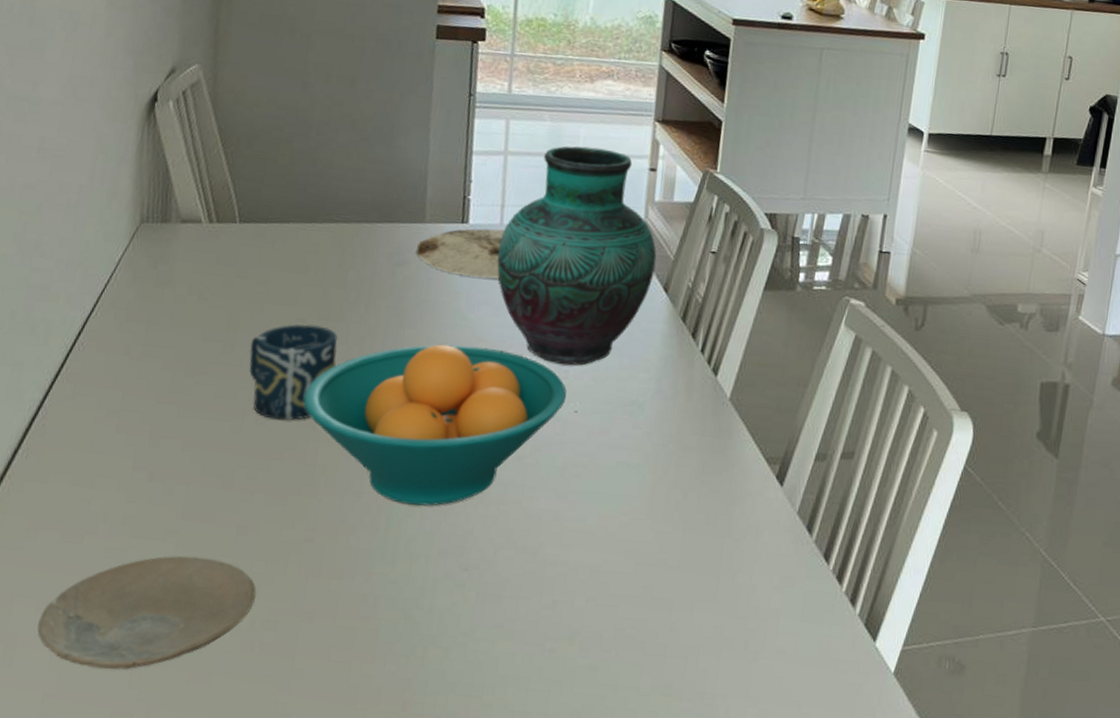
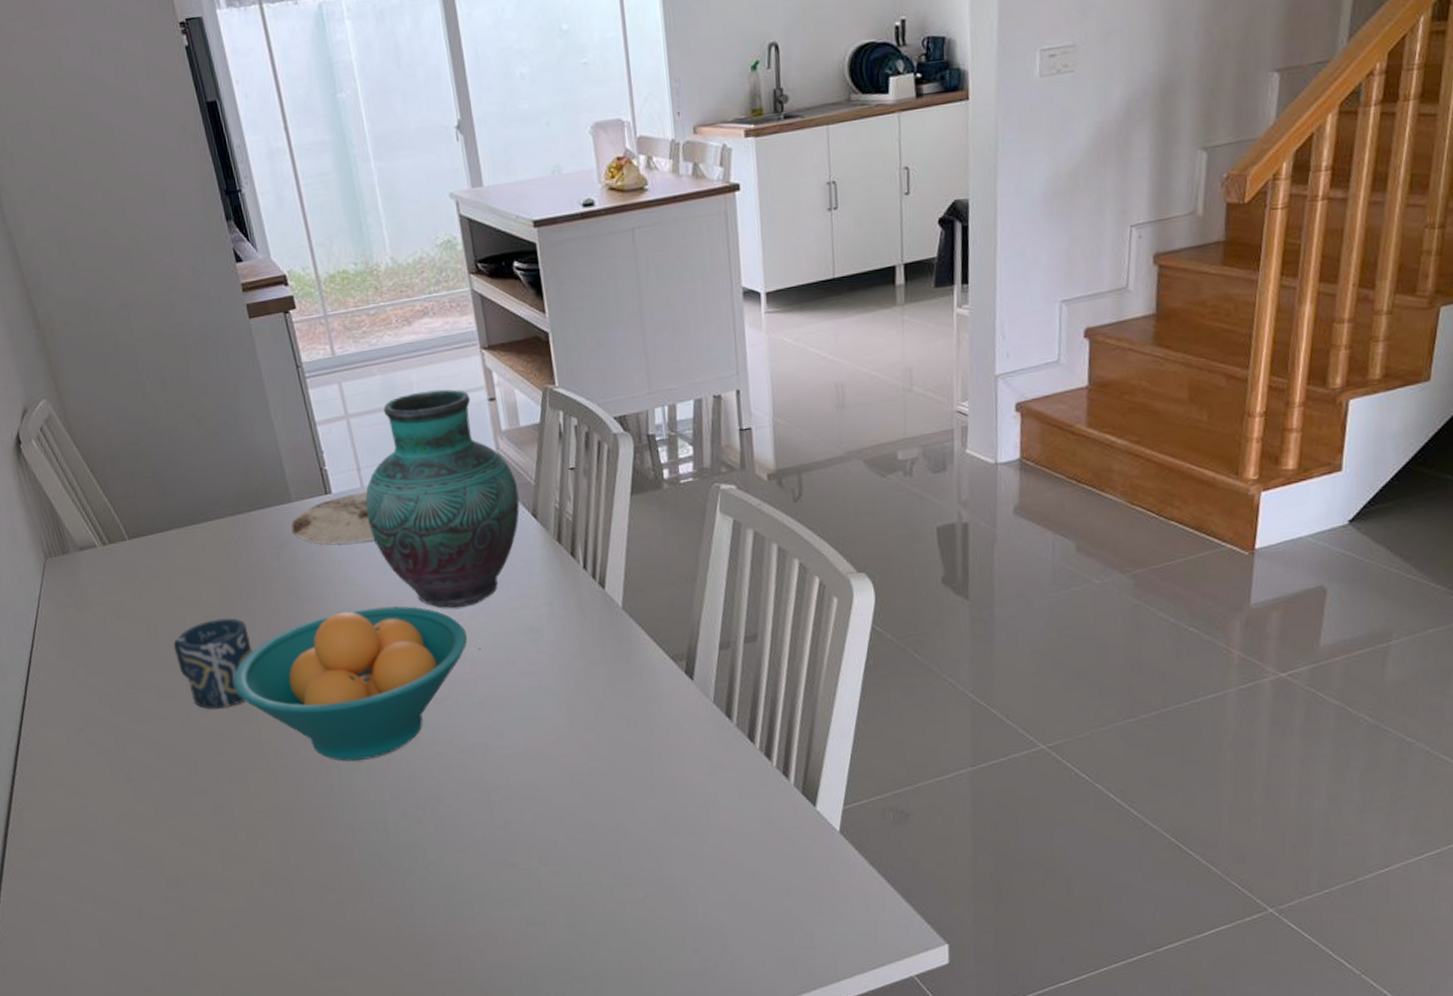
plate: present [37,556,256,670] -> none [79,836,248,941]

